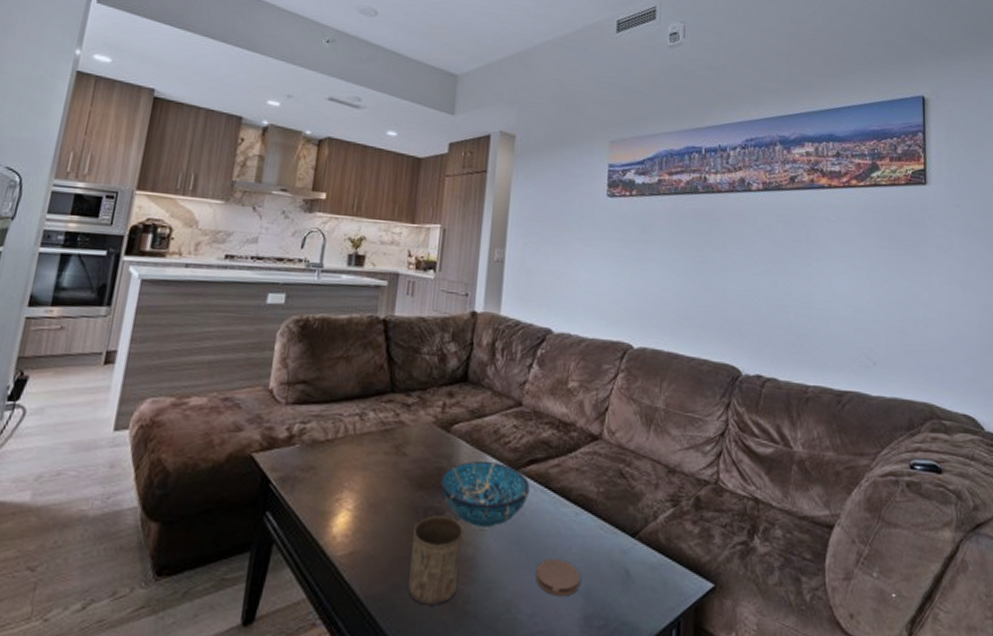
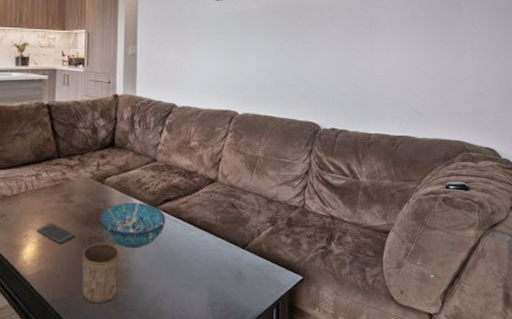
smartphone: none [354,482,407,515] -> present [36,223,76,245]
coaster: present [535,559,580,596] -> none [174,267,206,292]

